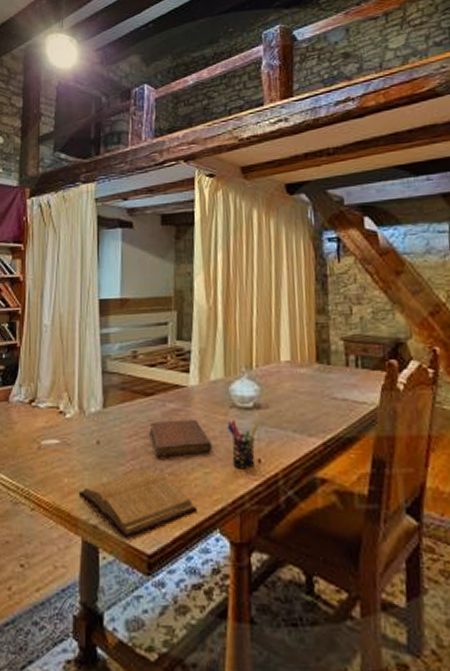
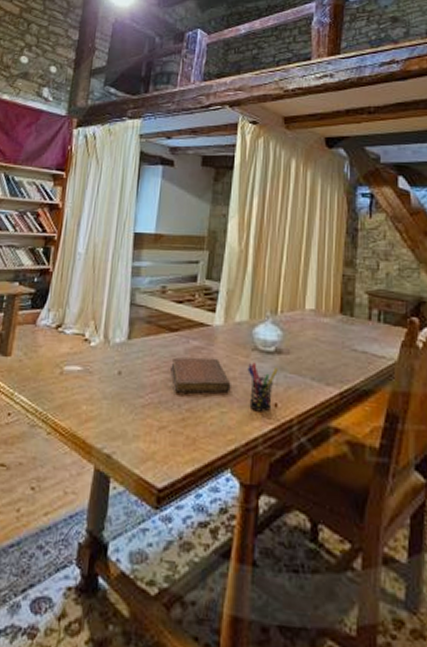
book: present [78,469,198,539] -> none [95,403,212,471]

